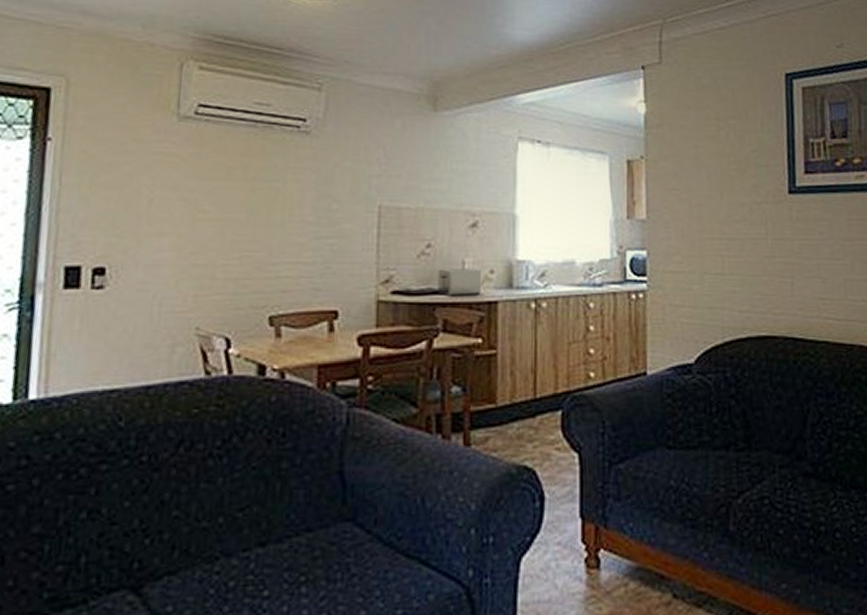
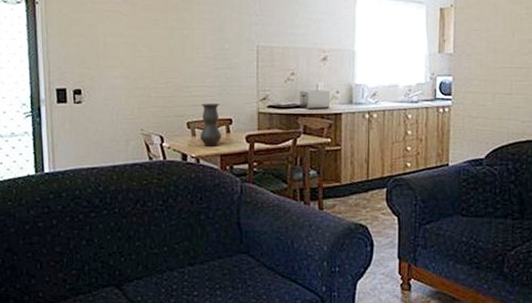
vase: none [287,288,322,354] -> present [199,103,222,147]

